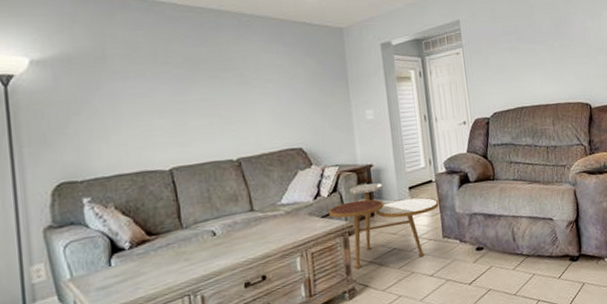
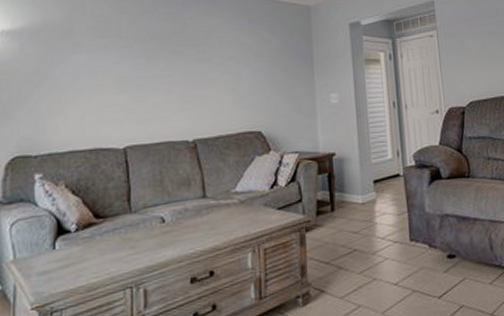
side table: present [328,183,439,270] -> none [285,174,407,271]

